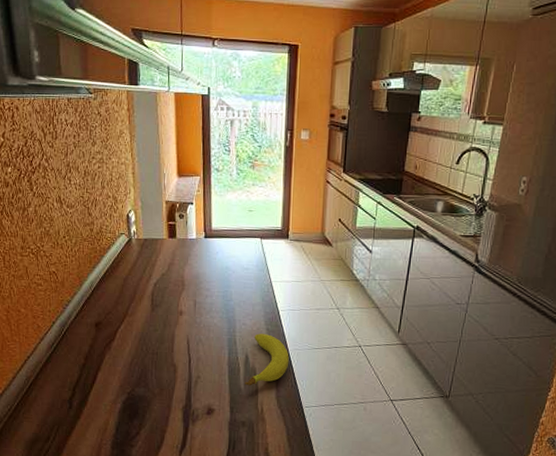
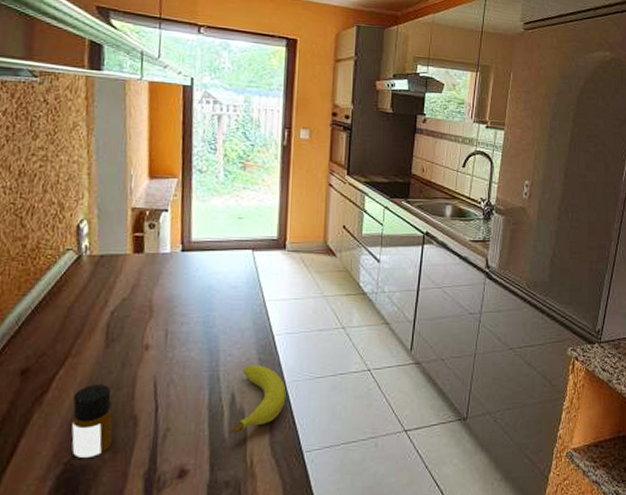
bottle: none [131,338,160,391] -> present [71,384,113,458]

